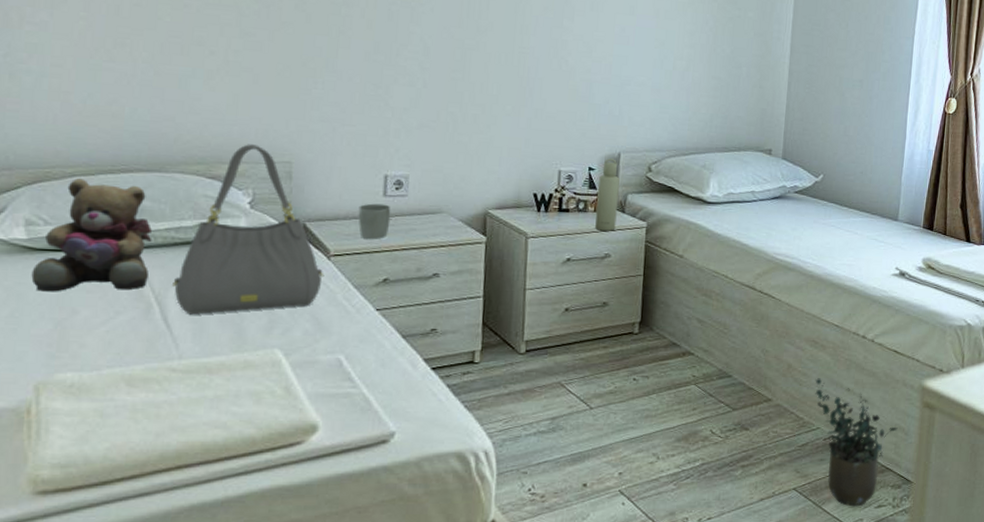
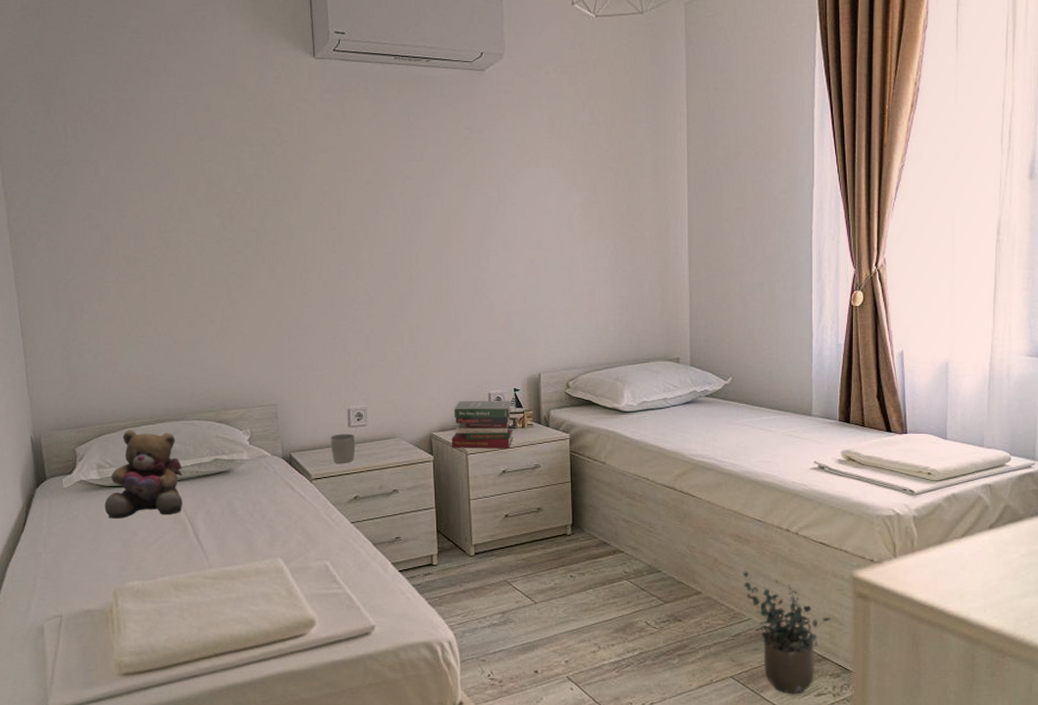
handbag: present [172,144,324,315] -> none [200,392,309,533]
books: none [510,176,585,234] -> present [452,401,513,449]
bottle: present [595,158,620,231] -> none [524,379,542,444]

